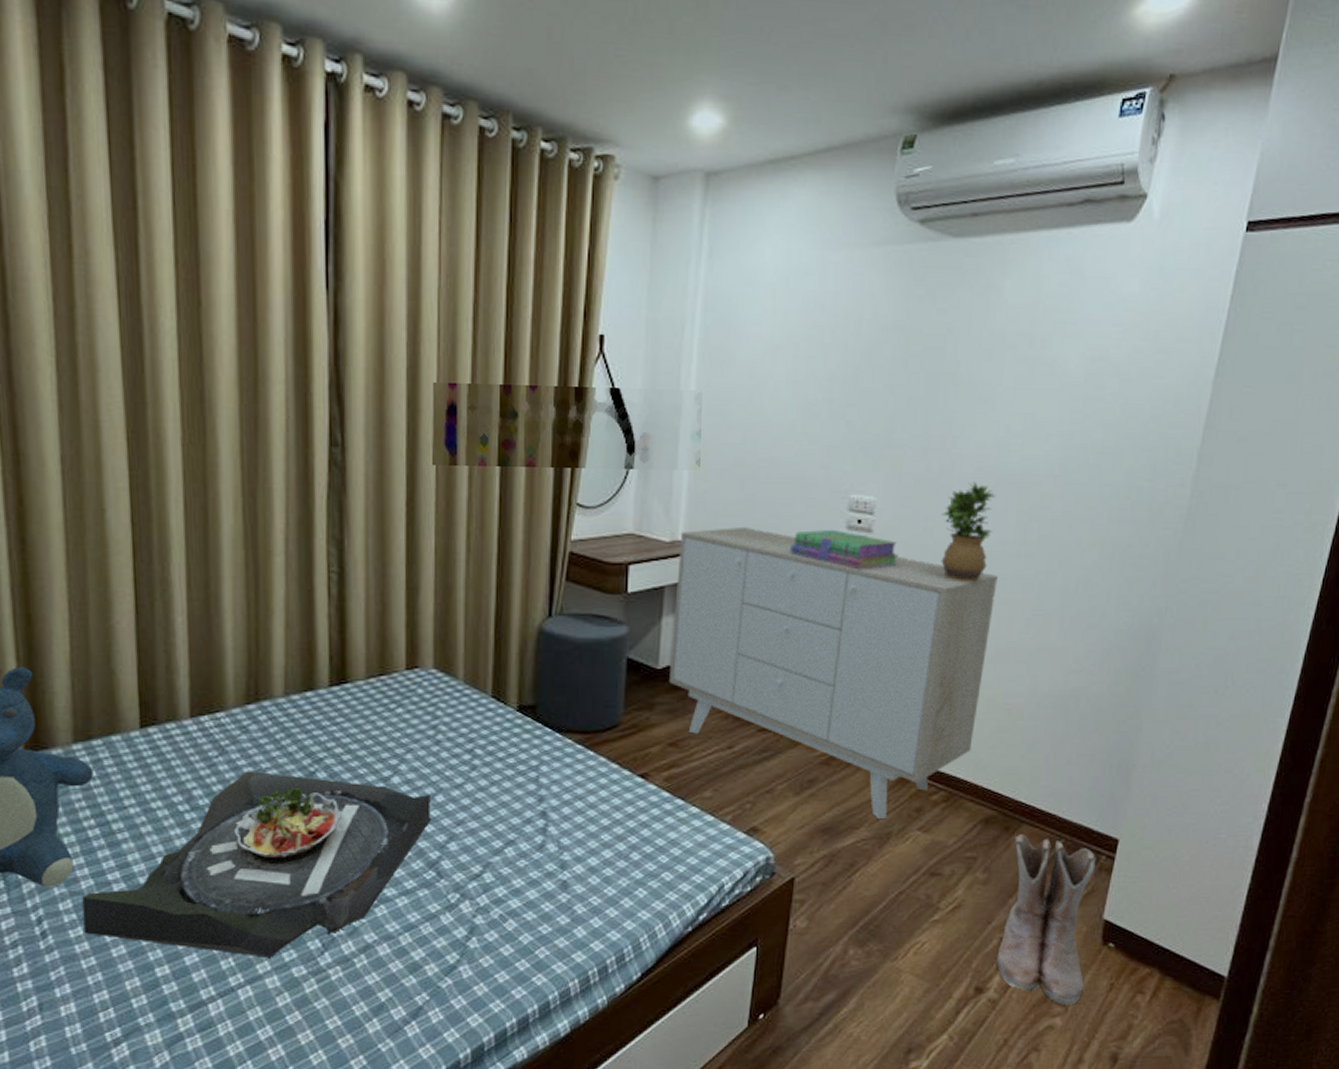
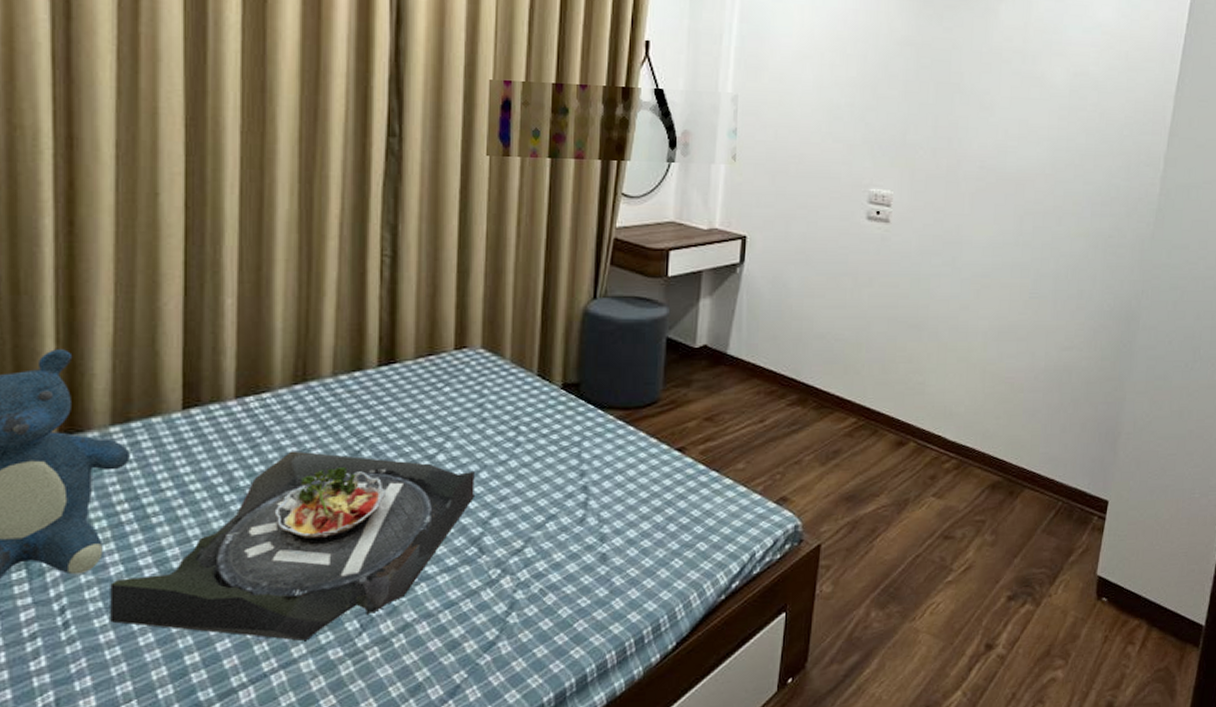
sideboard: present [670,527,998,818] -> none [706,217,999,486]
stack of books: present [790,529,899,570] -> none [817,219,913,257]
potted plant: present [941,481,996,583] -> none [949,178,996,269]
boots: present [996,833,1096,1005] -> none [1004,497,1089,658]

